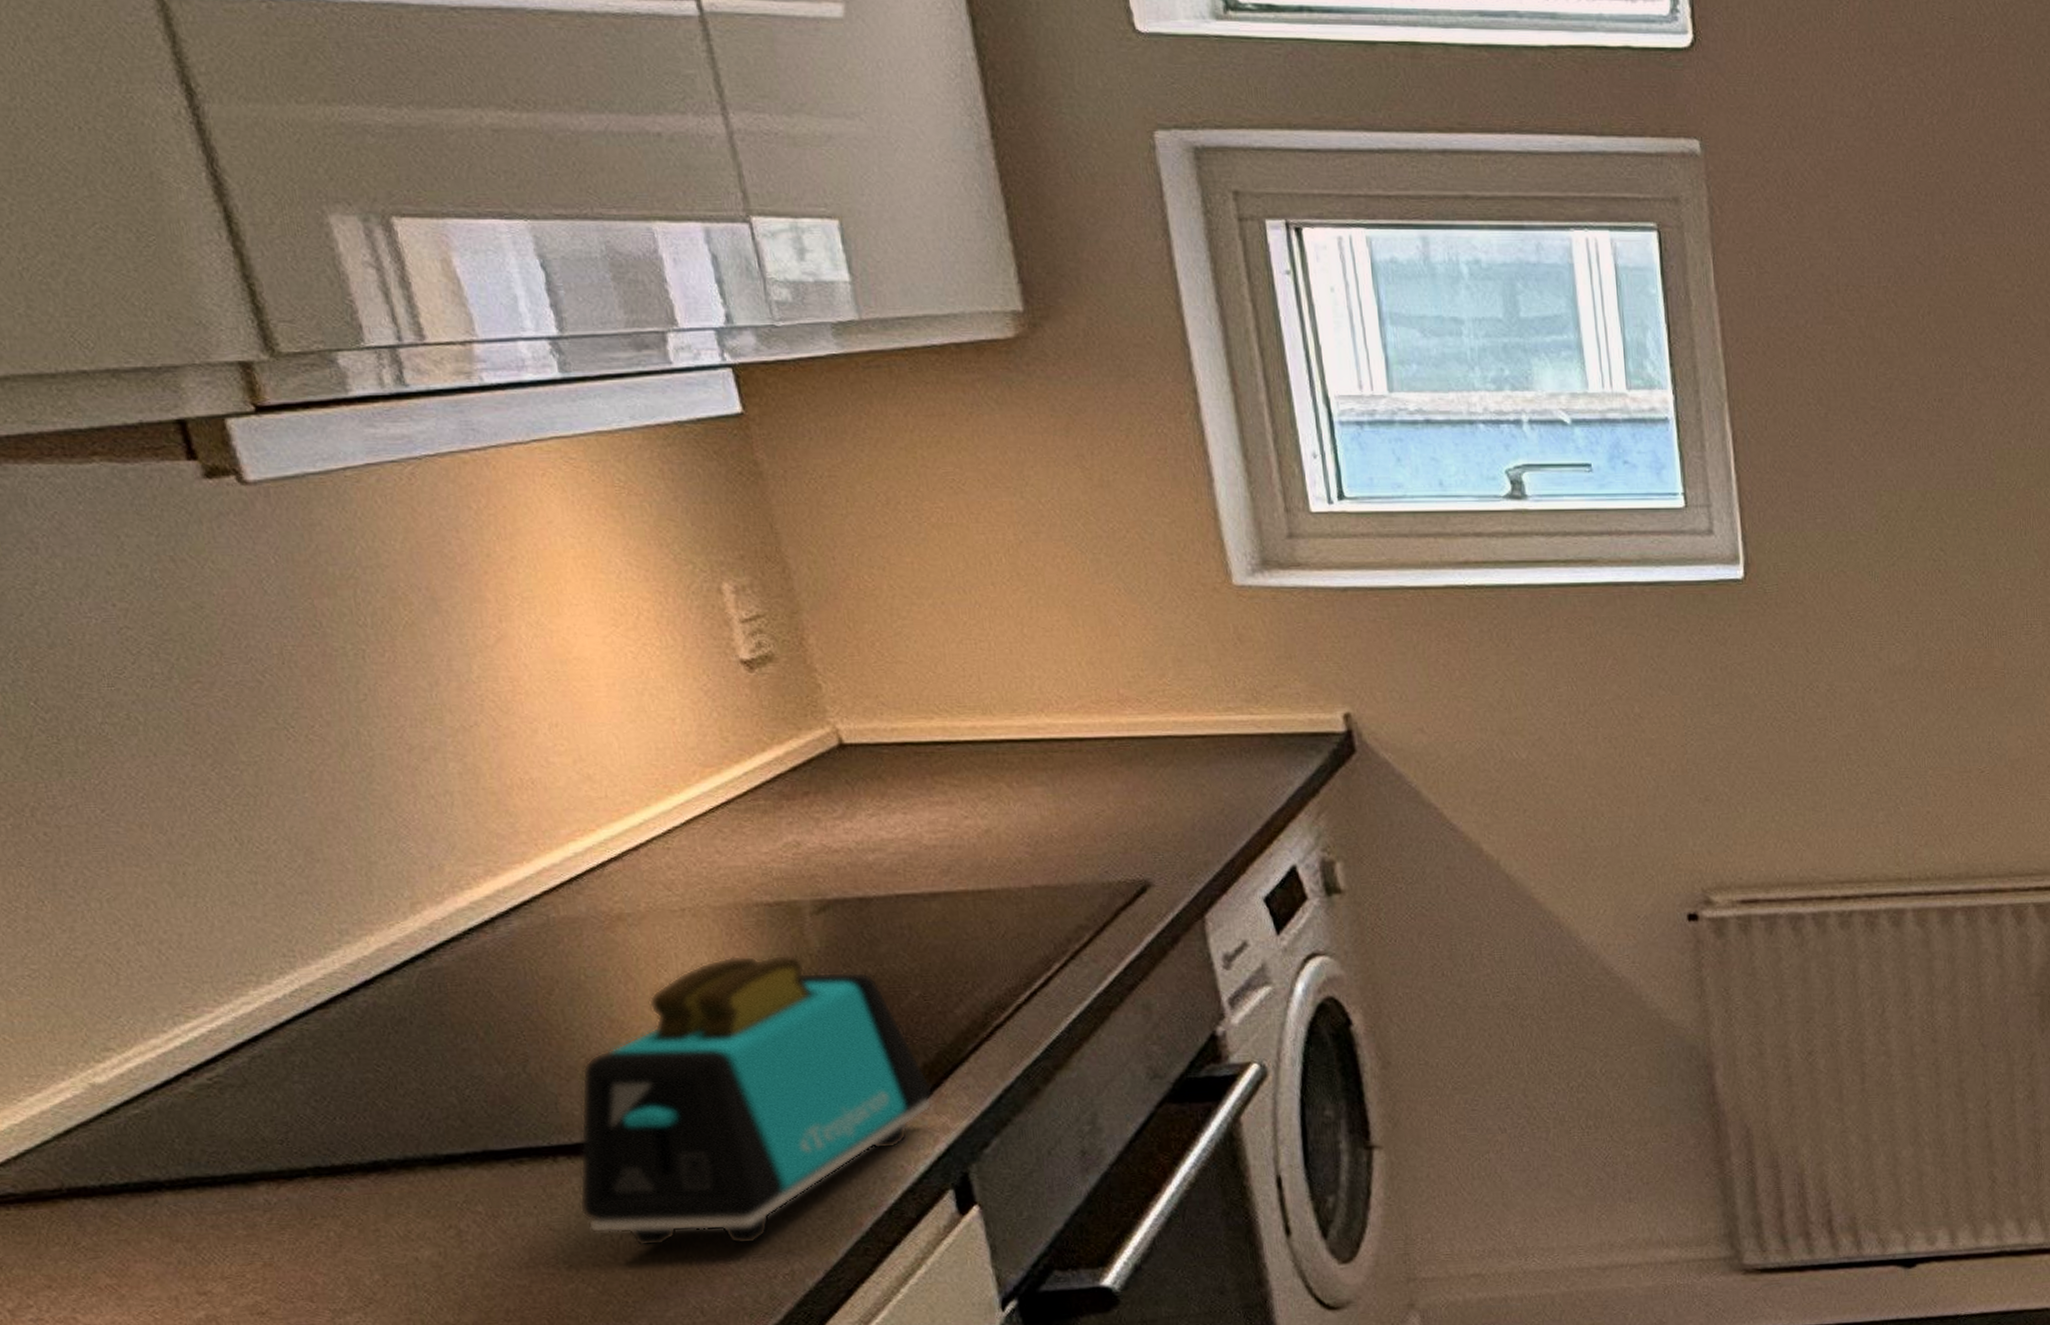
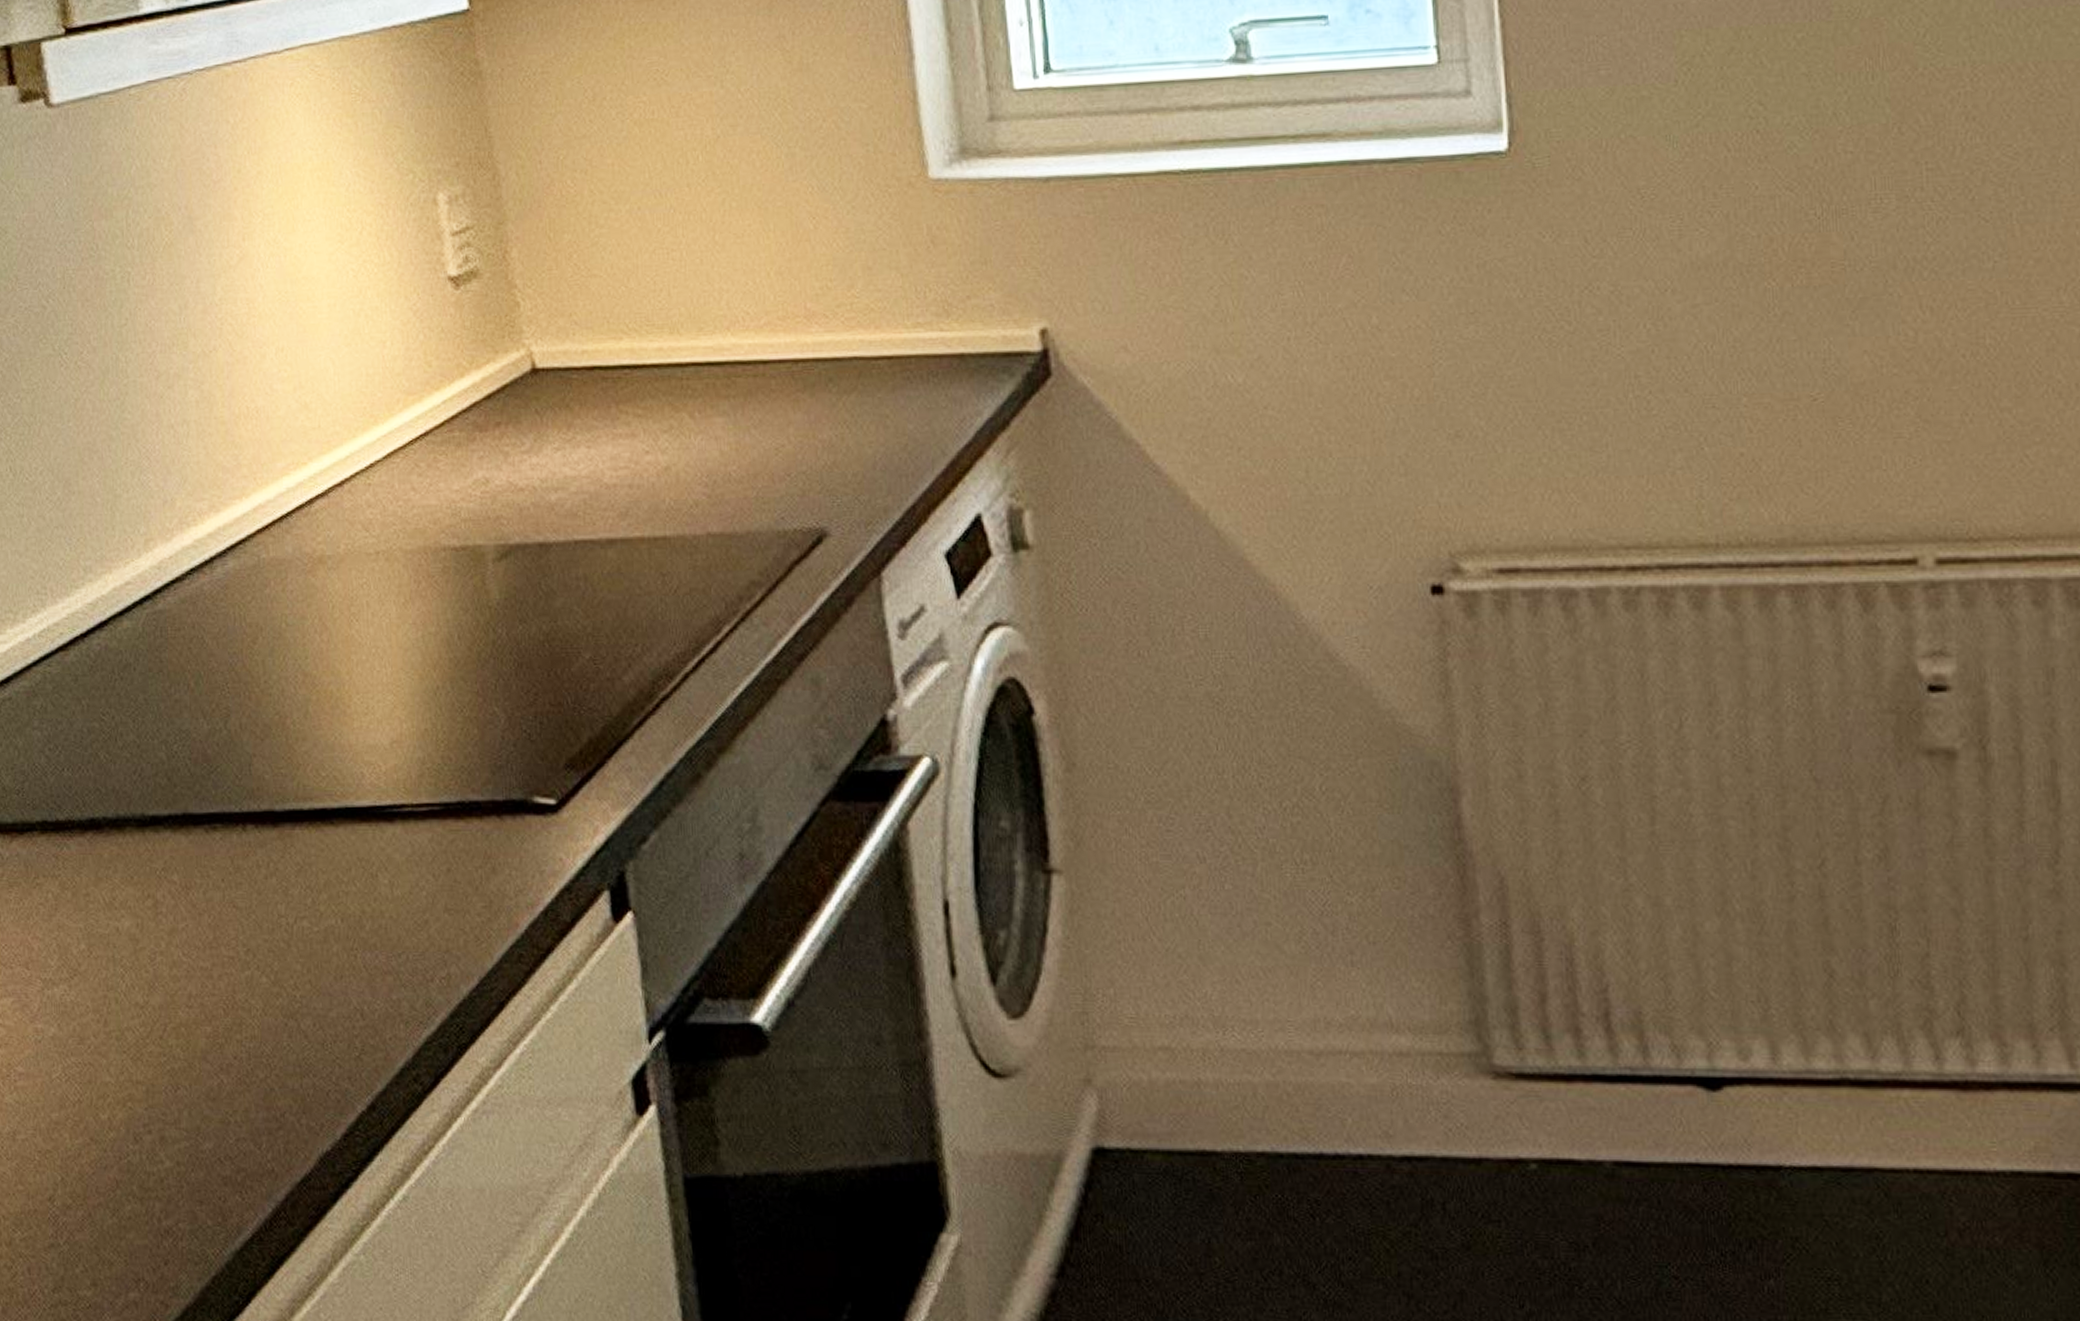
toaster: present [579,954,934,1247] -> none [261,606,597,940]

